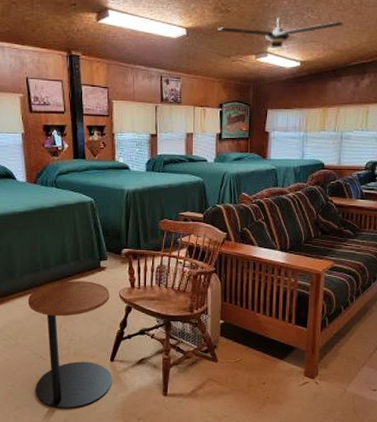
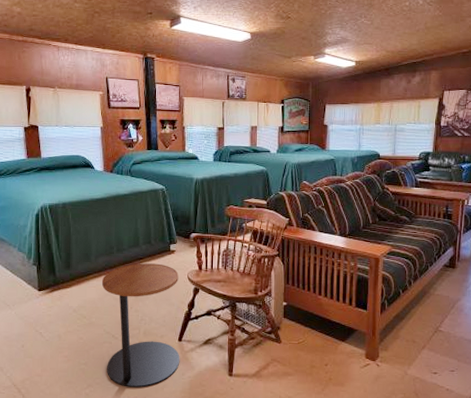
ceiling fan: present [218,17,343,48] -> none [279,23,394,50]

